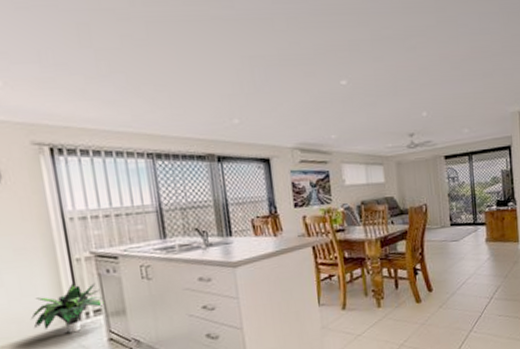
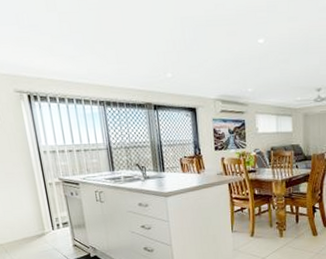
potted plant: present [30,283,104,334] -> none [19,201,69,239]

